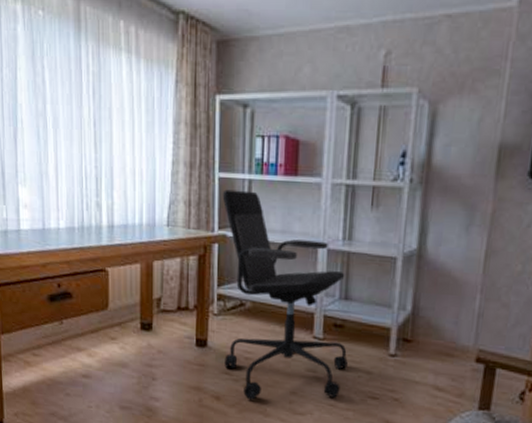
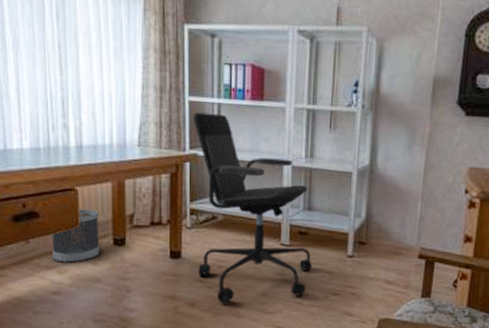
wastebasket: none [83,290,128,346] -> present [52,209,100,263]

